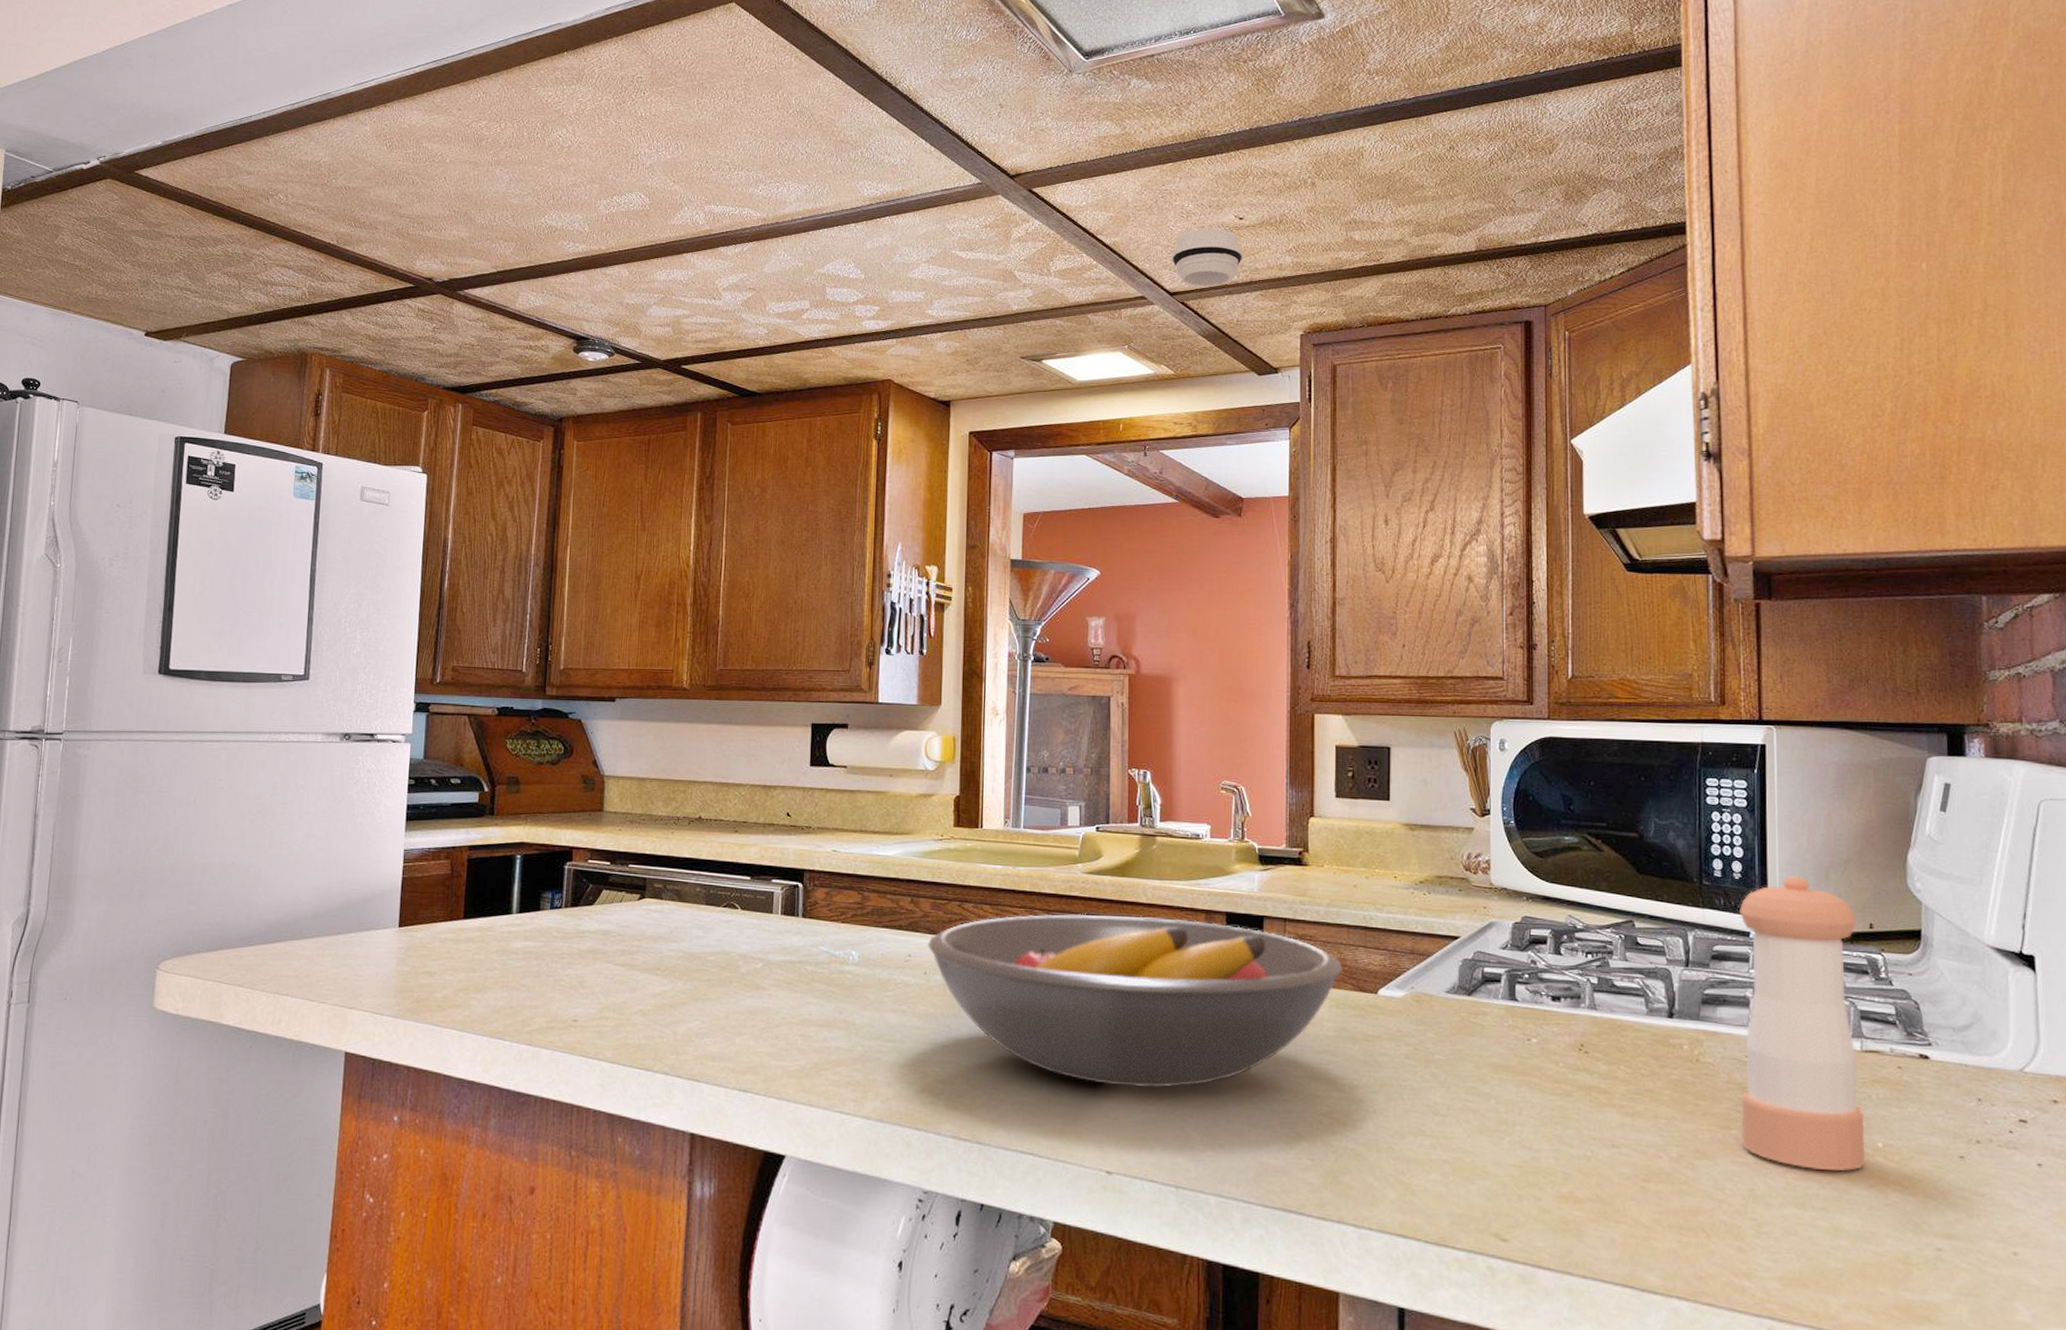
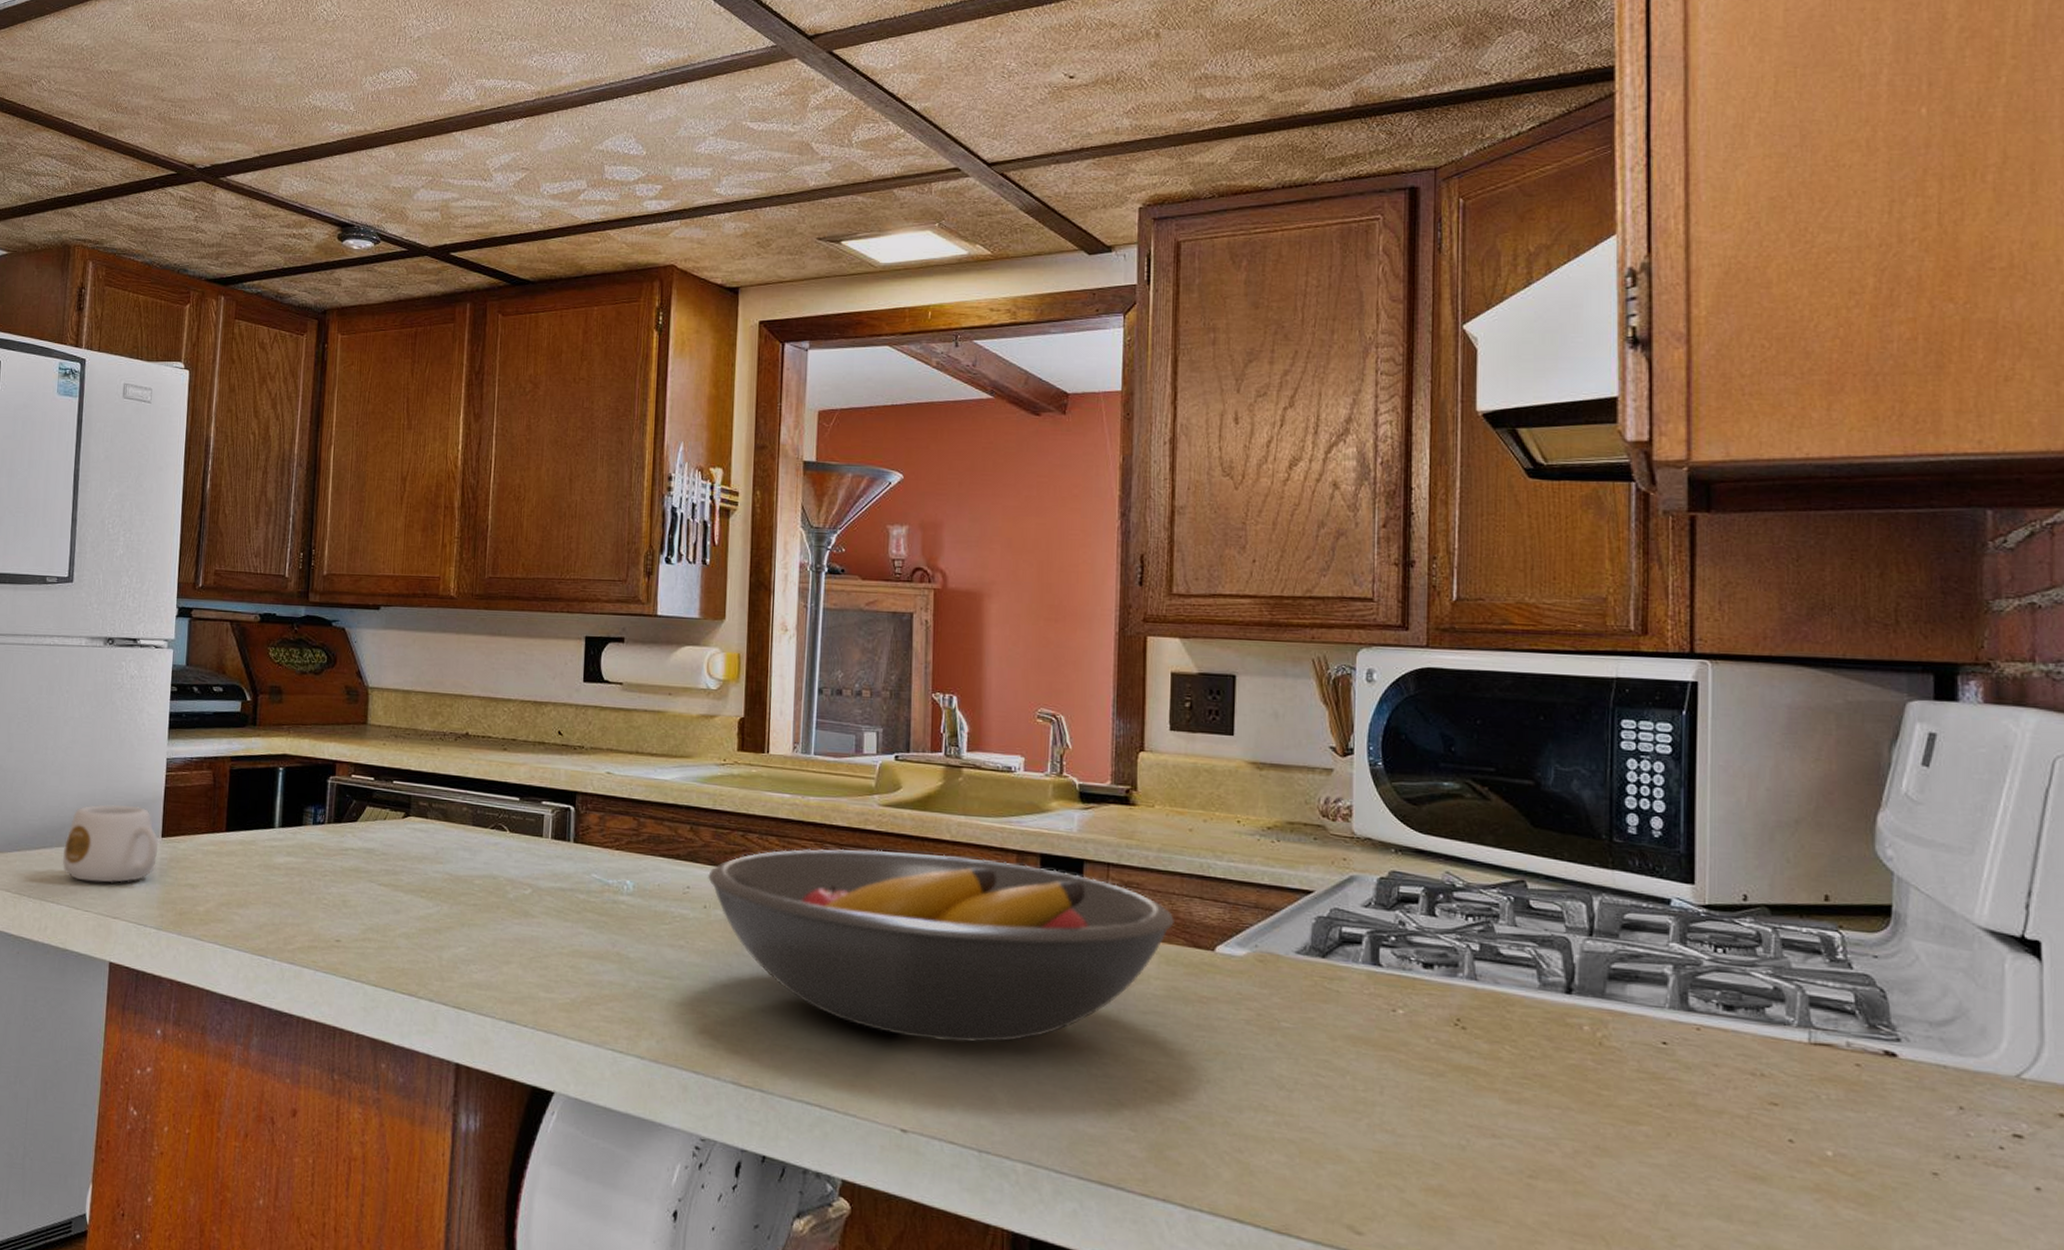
mug: none [297,896,396,974] -> present [62,804,159,883]
smoke detector: present [1172,228,1243,287] -> none [990,89,1074,156]
pepper shaker: present [1740,876,1865,1172] -> none [1654,836,1810,1182]

